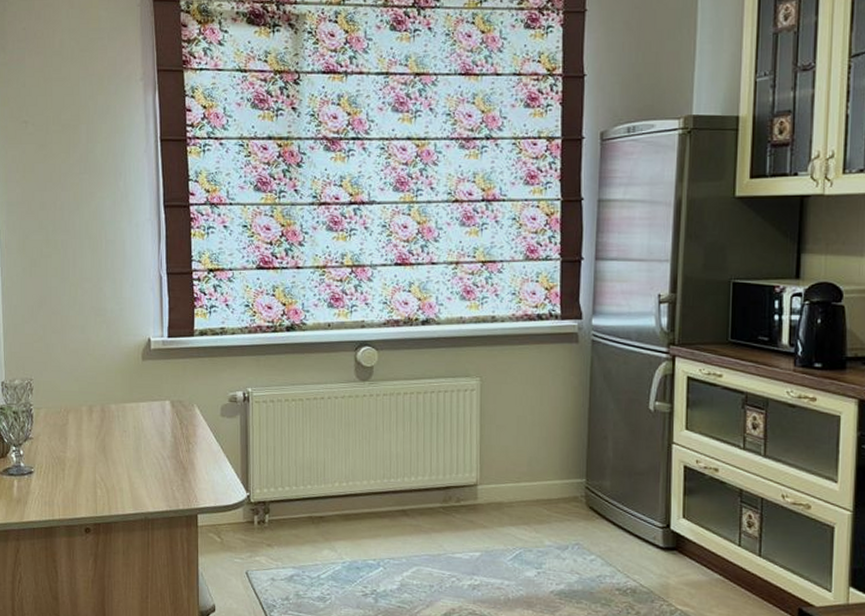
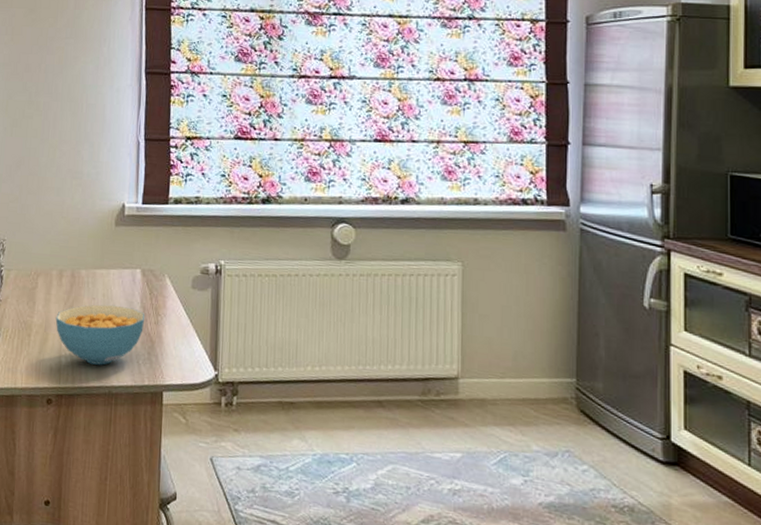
cereal bowl: none [88,436,176,494] -> present [55,304,144,365]

